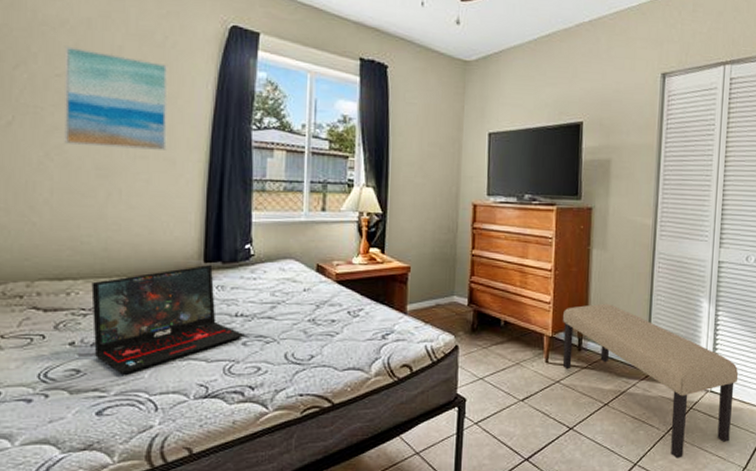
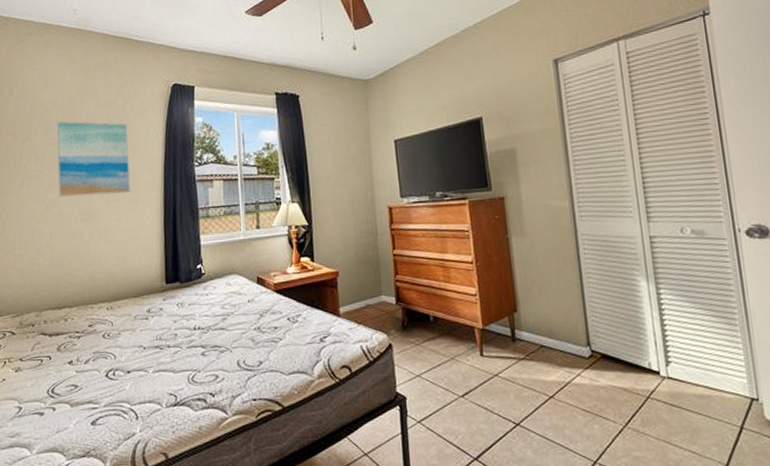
laptop: present [91,264,245,375] -> none [82,285,203,388]
bench: present [562,303,739,458] -> none [491,290,702,455]

